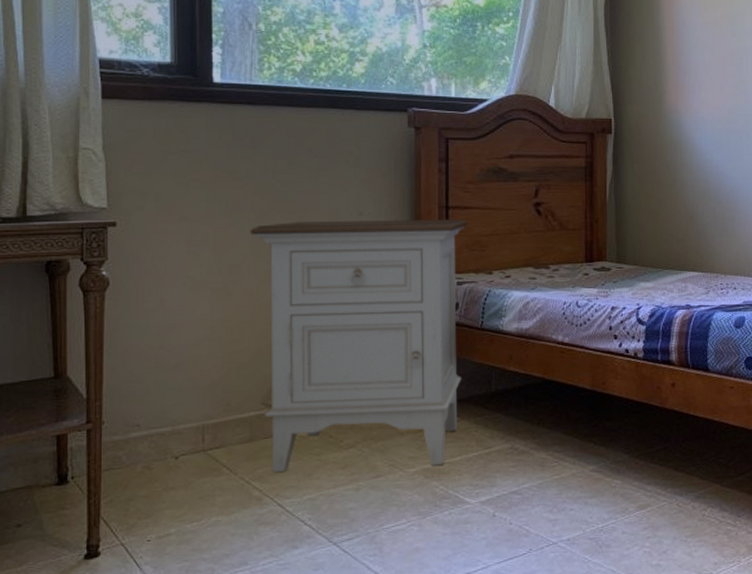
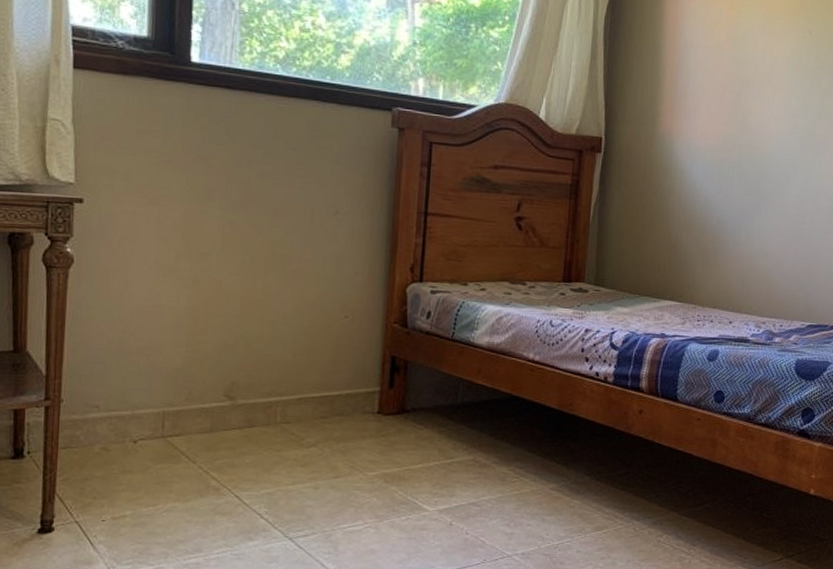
nightstand: present [250,219,468,473] -> none [221,214,446,471]

